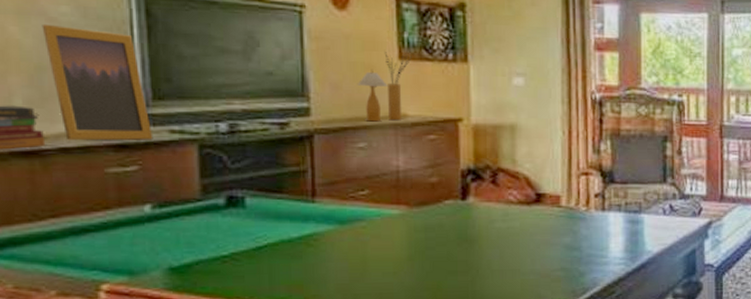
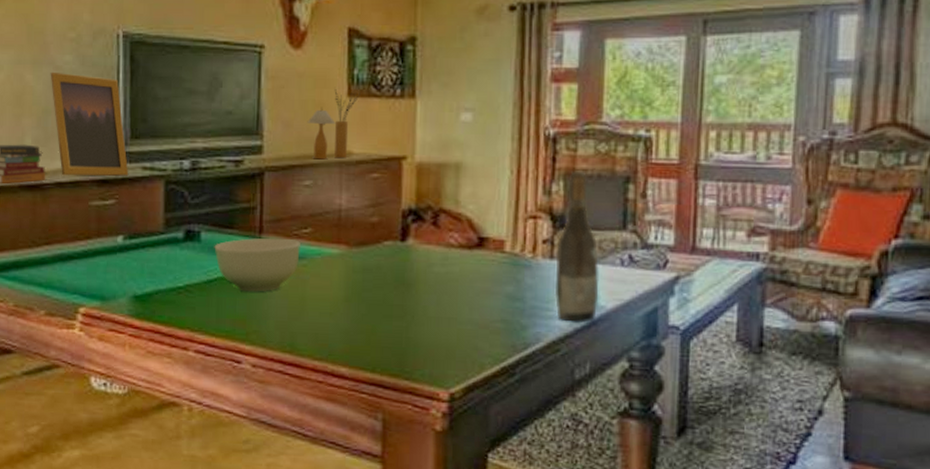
bowl: none [261,201,358,257] -> present [214,238,300,292]
wine bottle: none [607,131,645,266] -> present [554,171,599,323]

